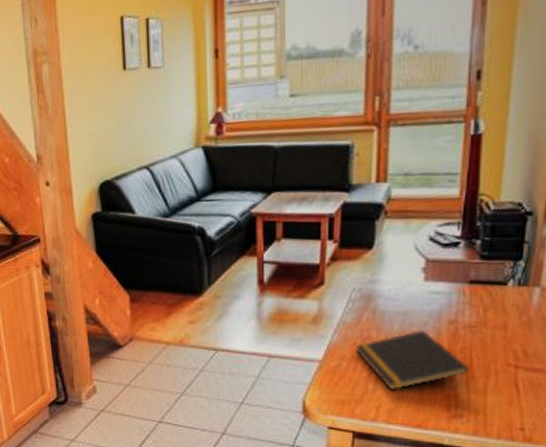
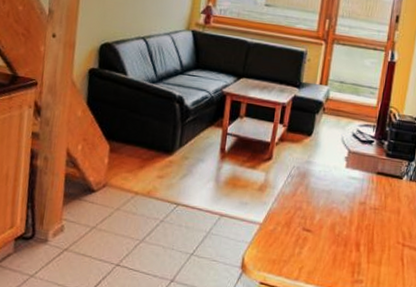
notepad: present [355,329,469,391] -> none [289,206,371,256]

